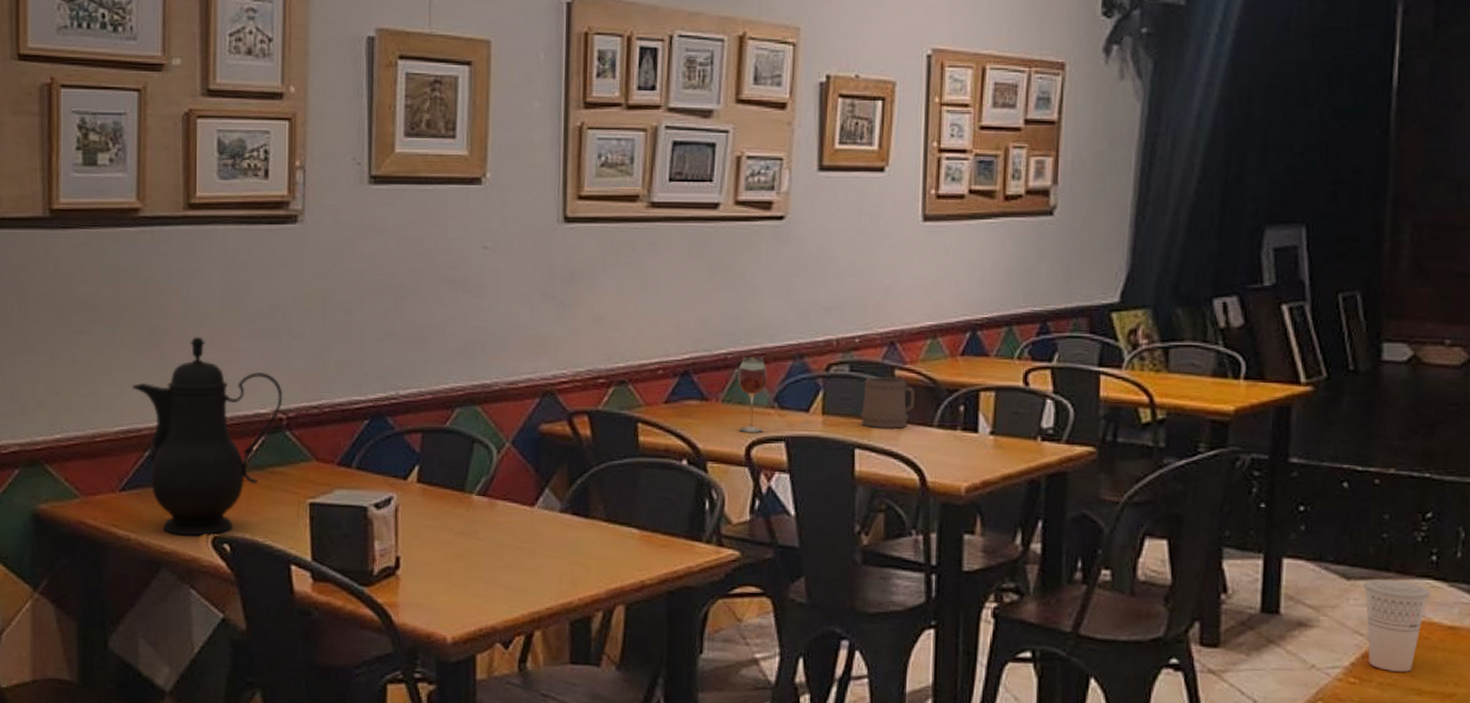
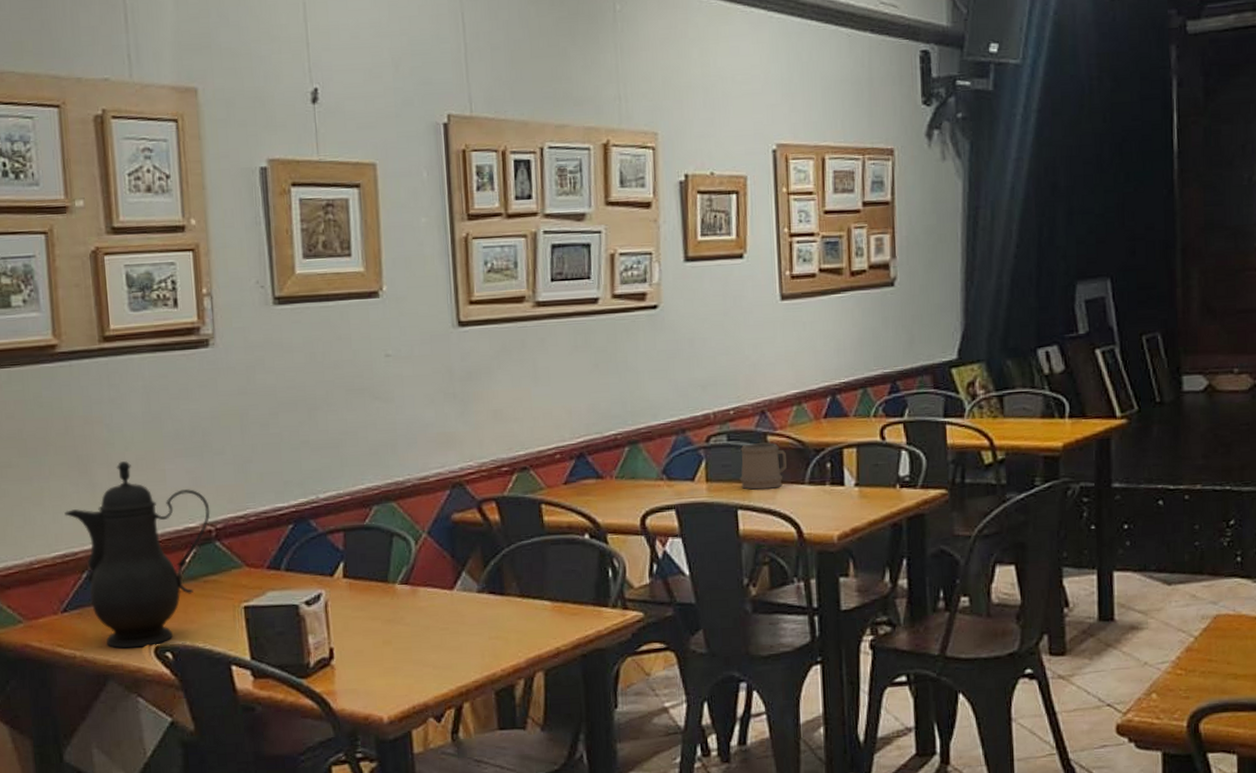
wineglass: present [738,356,768,433] -> none [628,434,655,504]
cup: present [1363,579,1431,672] -> none [1182,581,1238,661]

